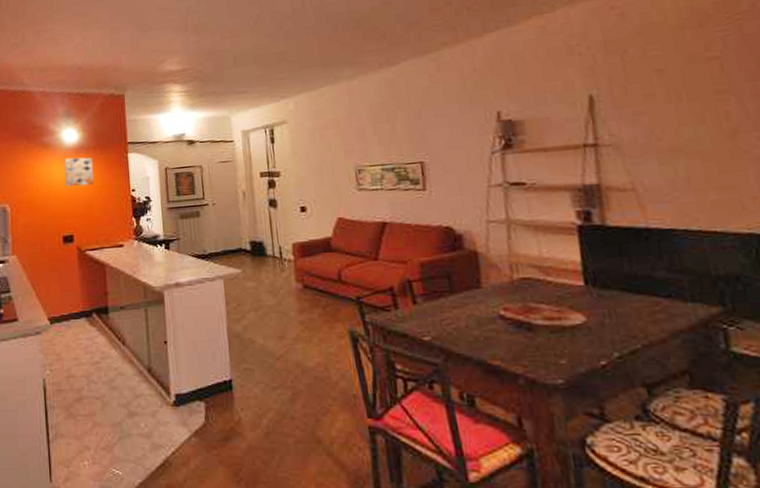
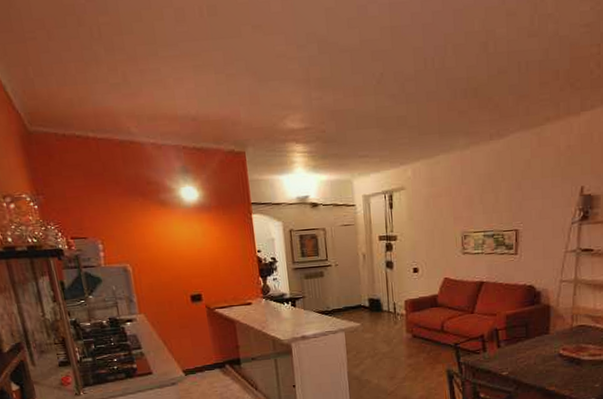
wall art: present [64,157,94,187] -> none [185,217,219,247]

